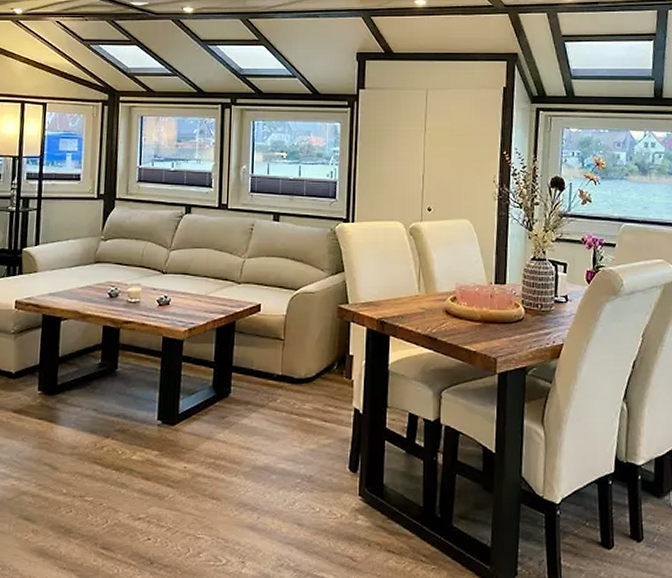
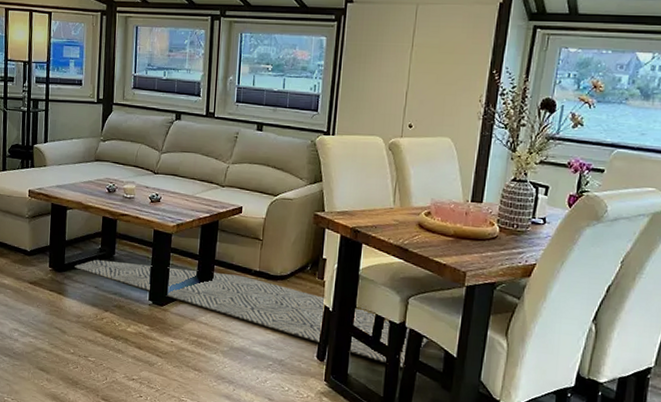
rug: none [69,376,467,470] -> present [74,260,430,367]

